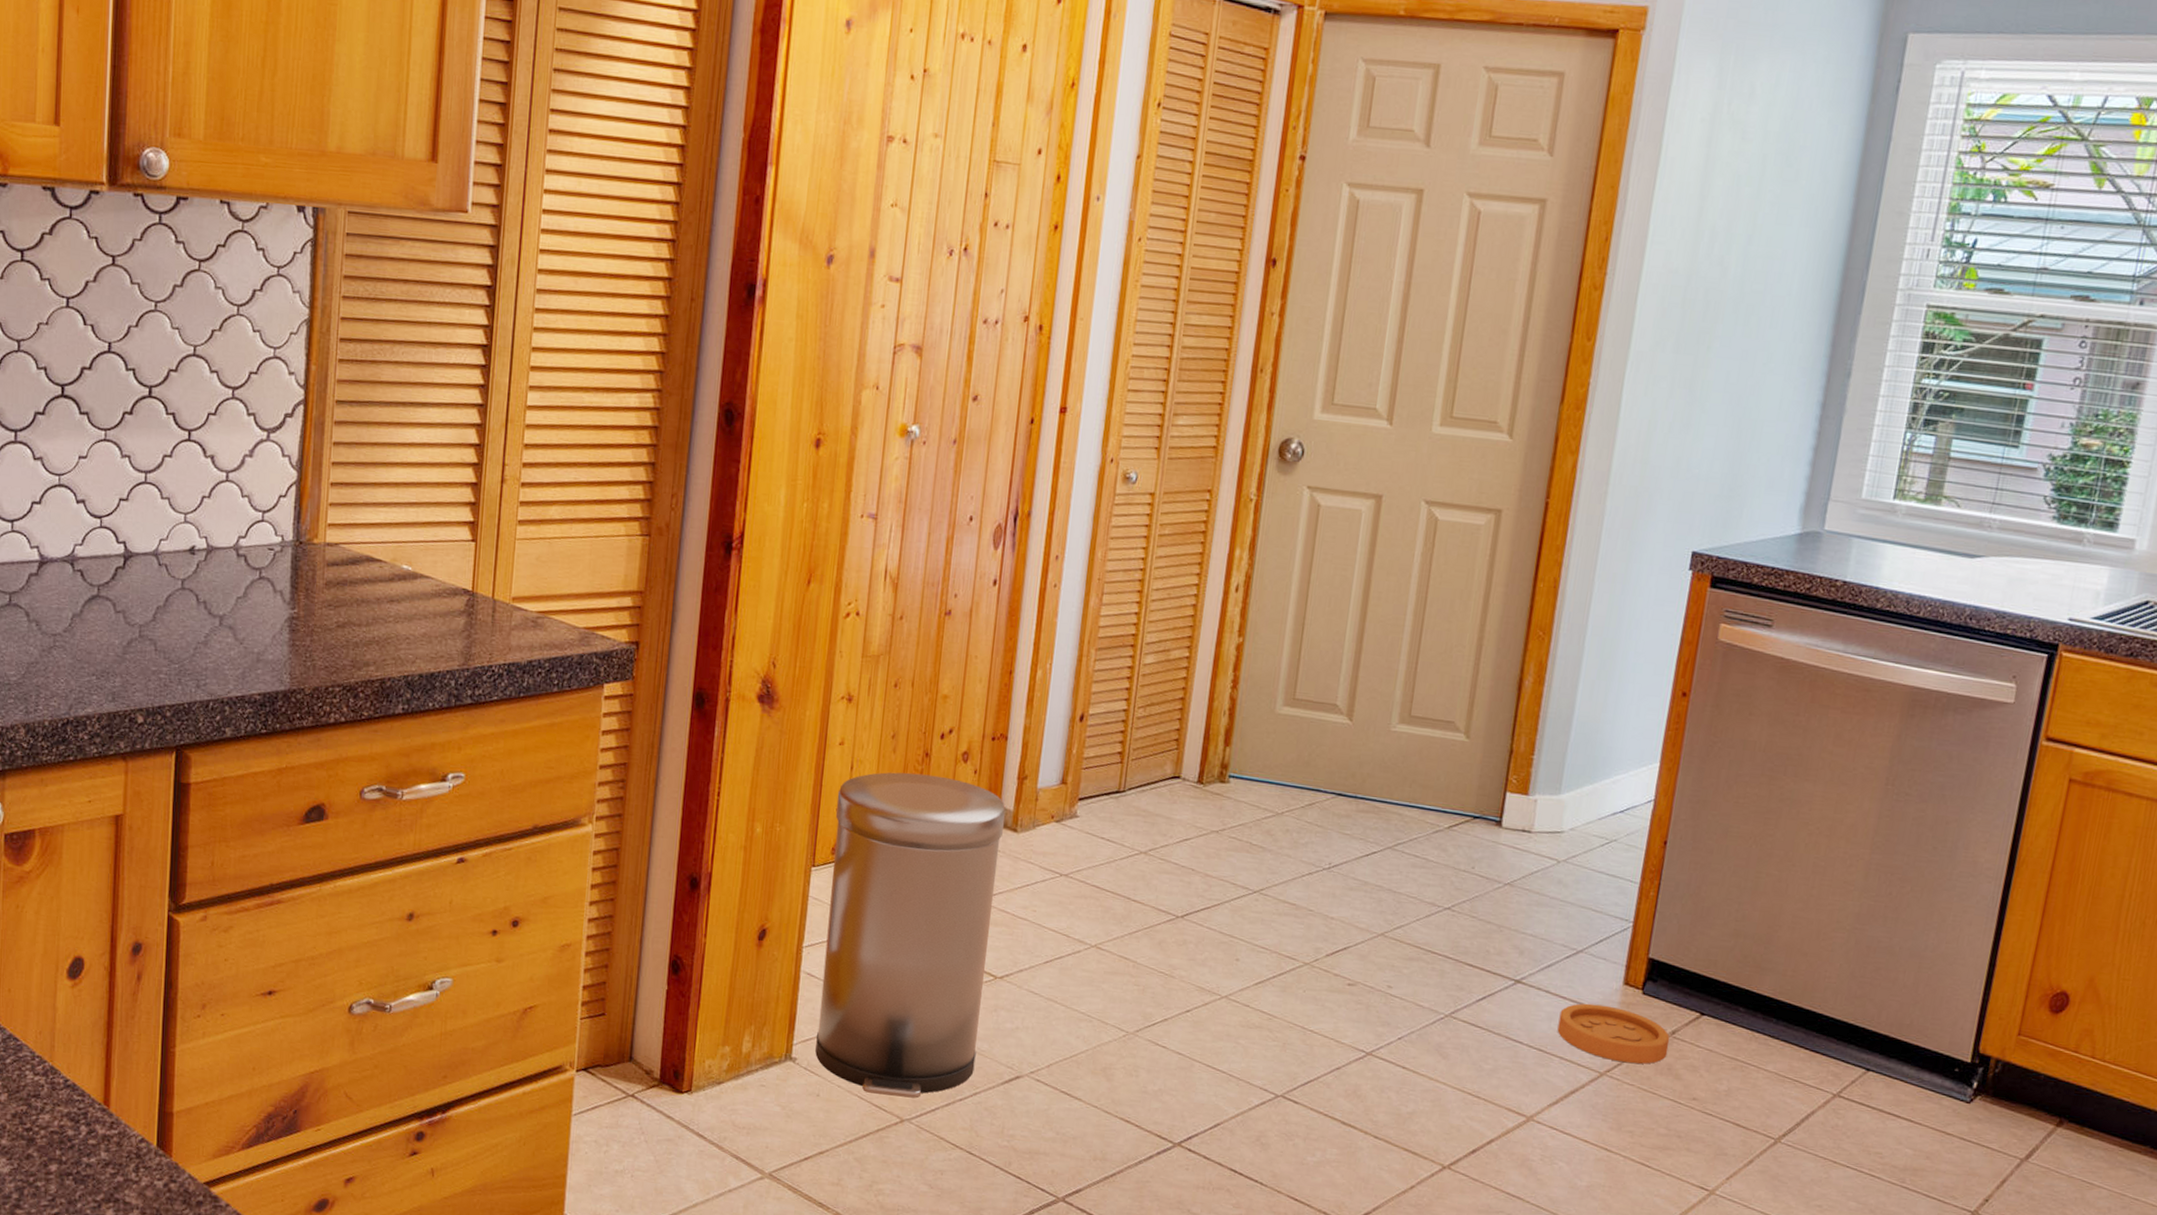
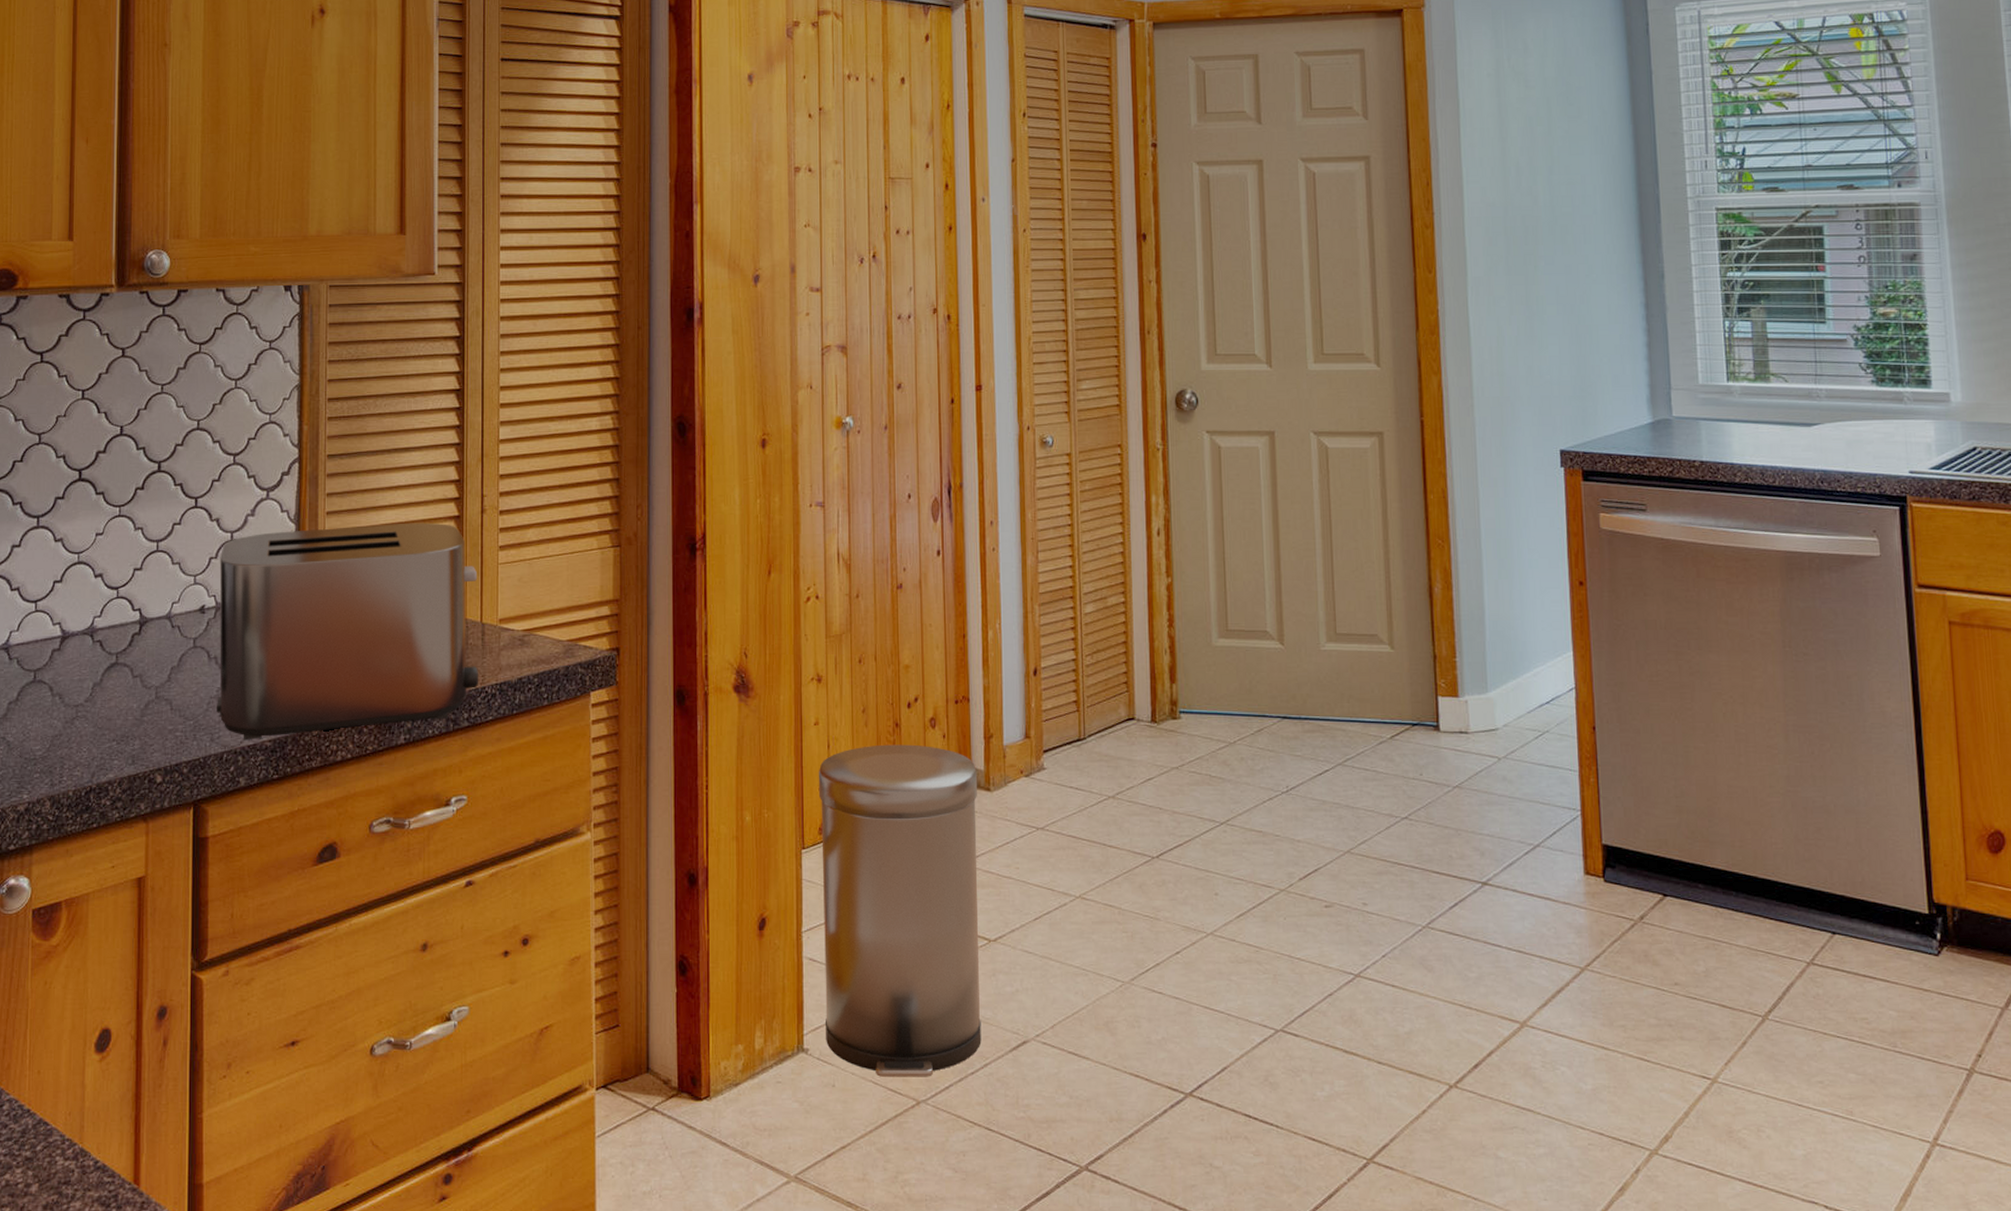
toaster: none [204,477,492,694] -> present [217,522,478,741]
pet bowl: present [1557,1003,1670,1065] -> none [1530,898,1641,955]

